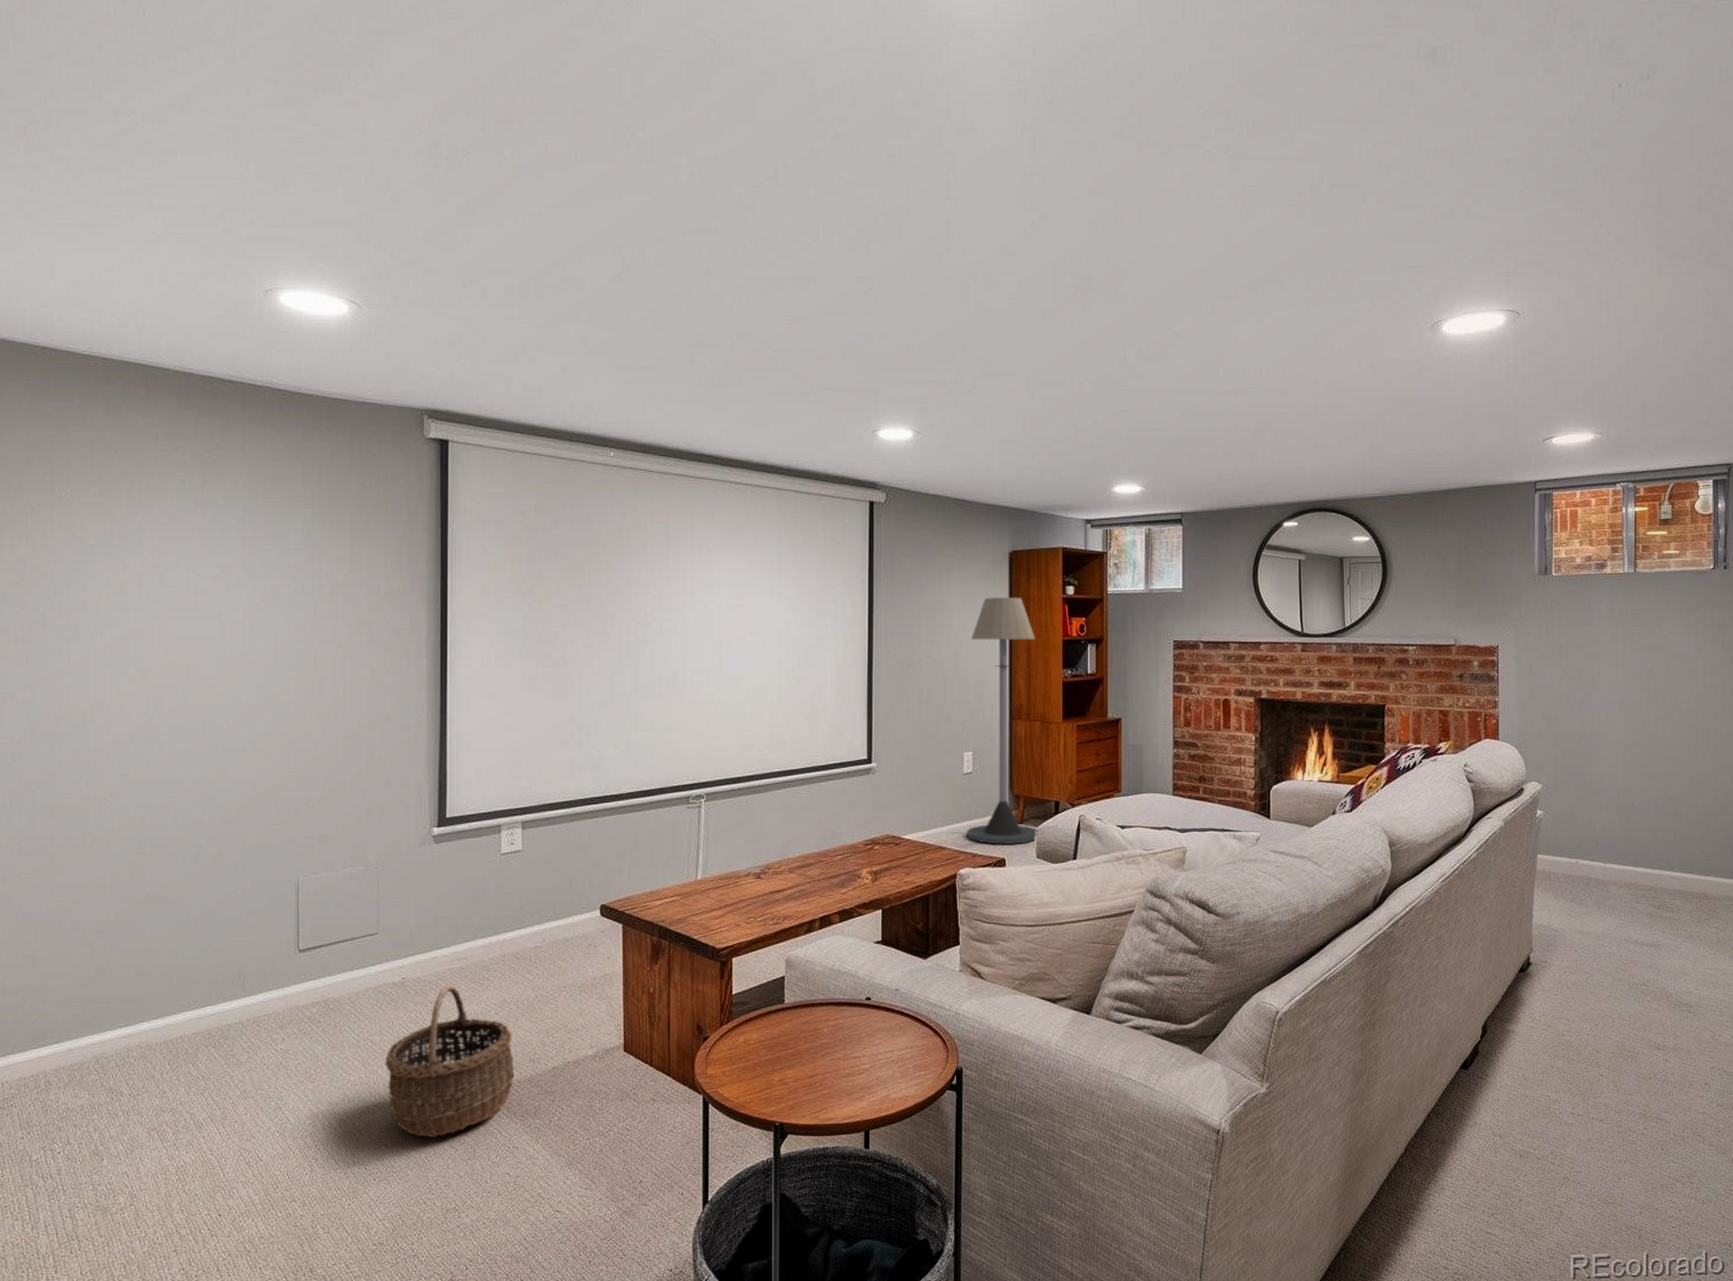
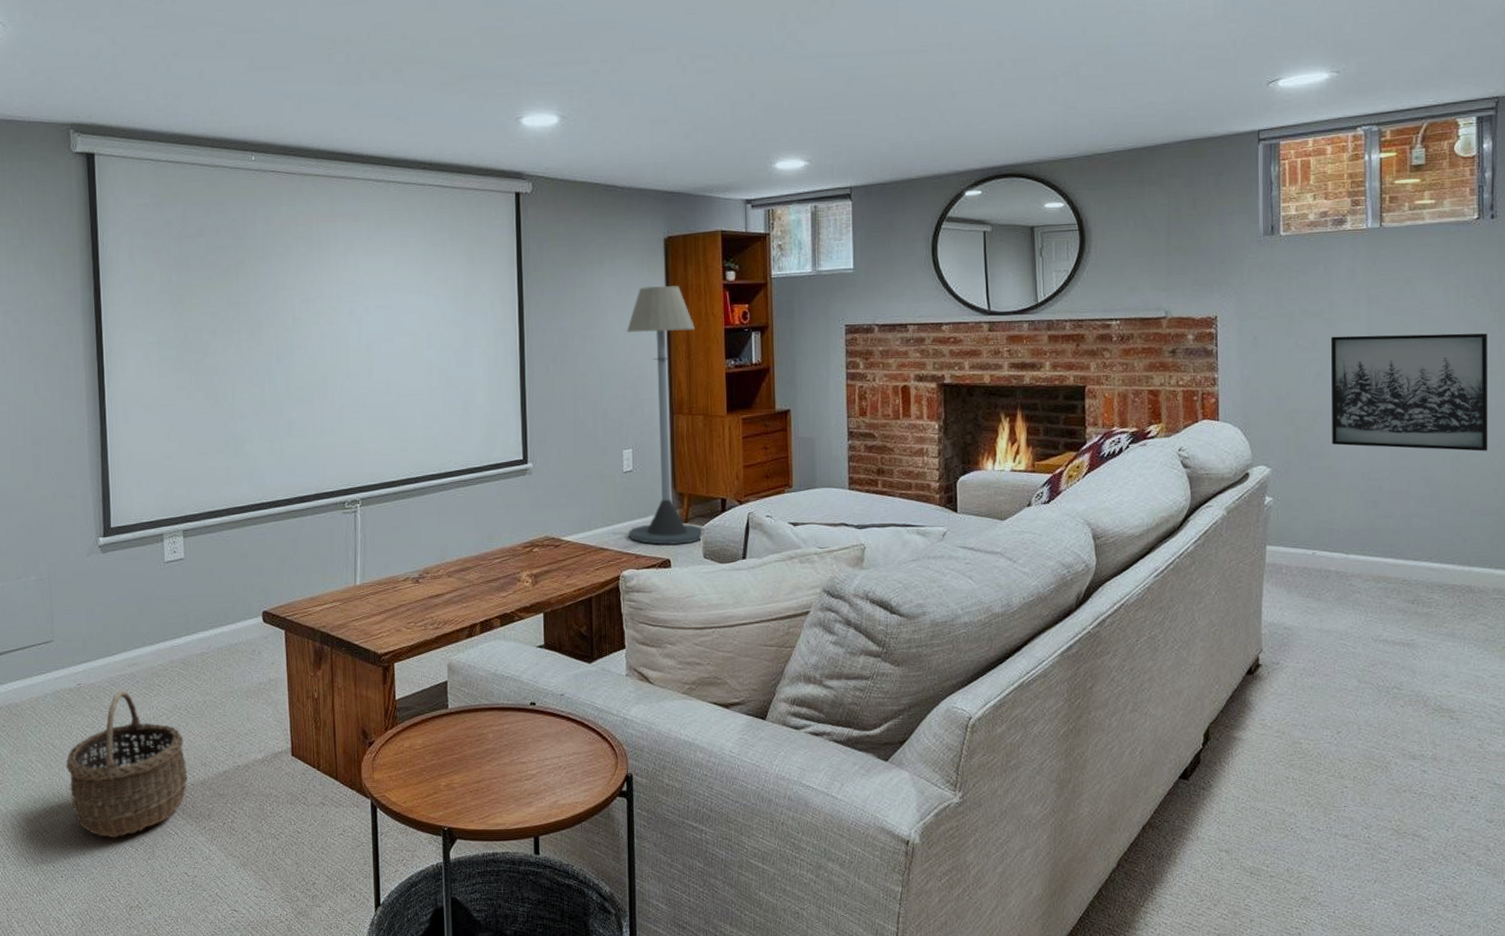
wall art: none [1593,667,1721,774] -> present [1330,333,1488,452]

